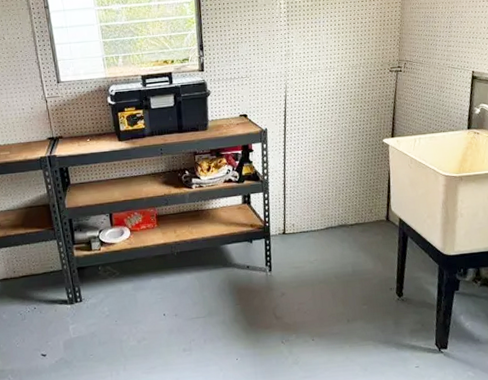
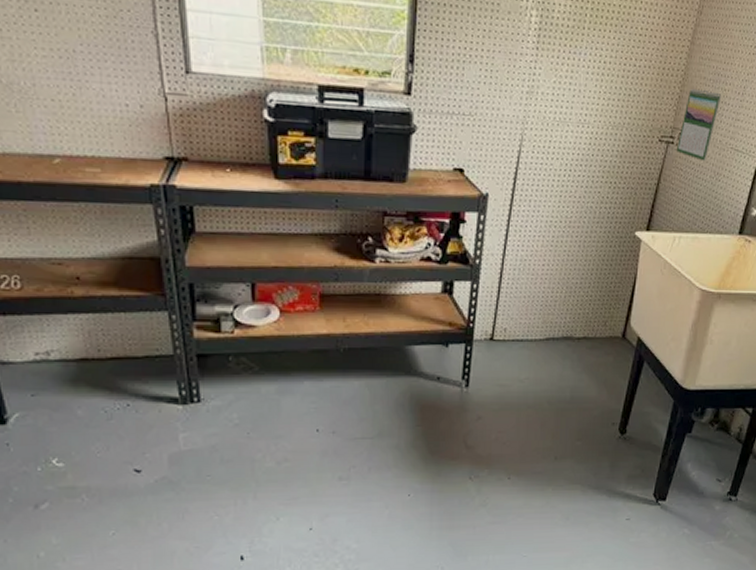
calendar: none [404,29,434,80] -> present [676,88,722,162]

